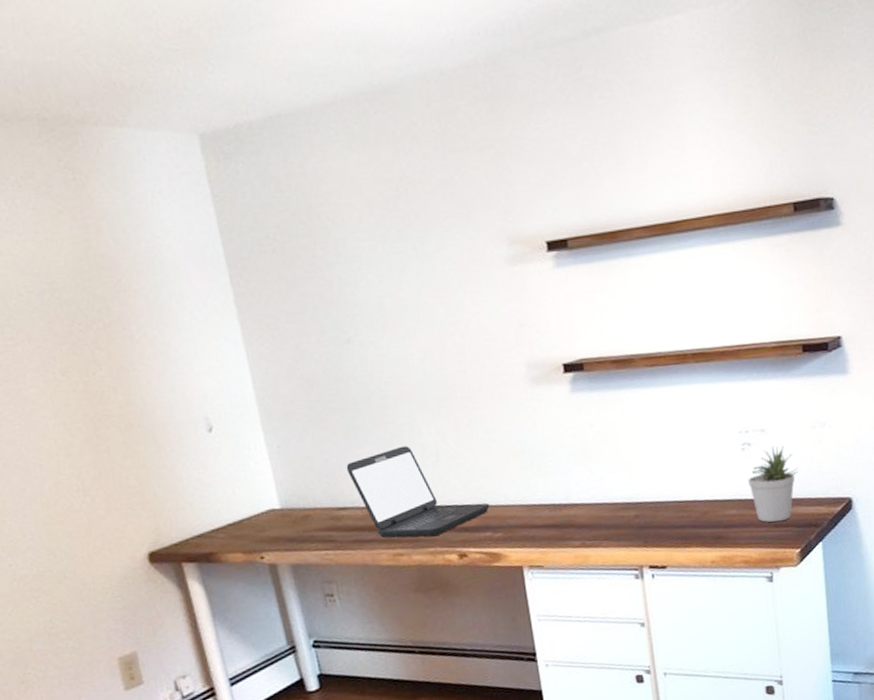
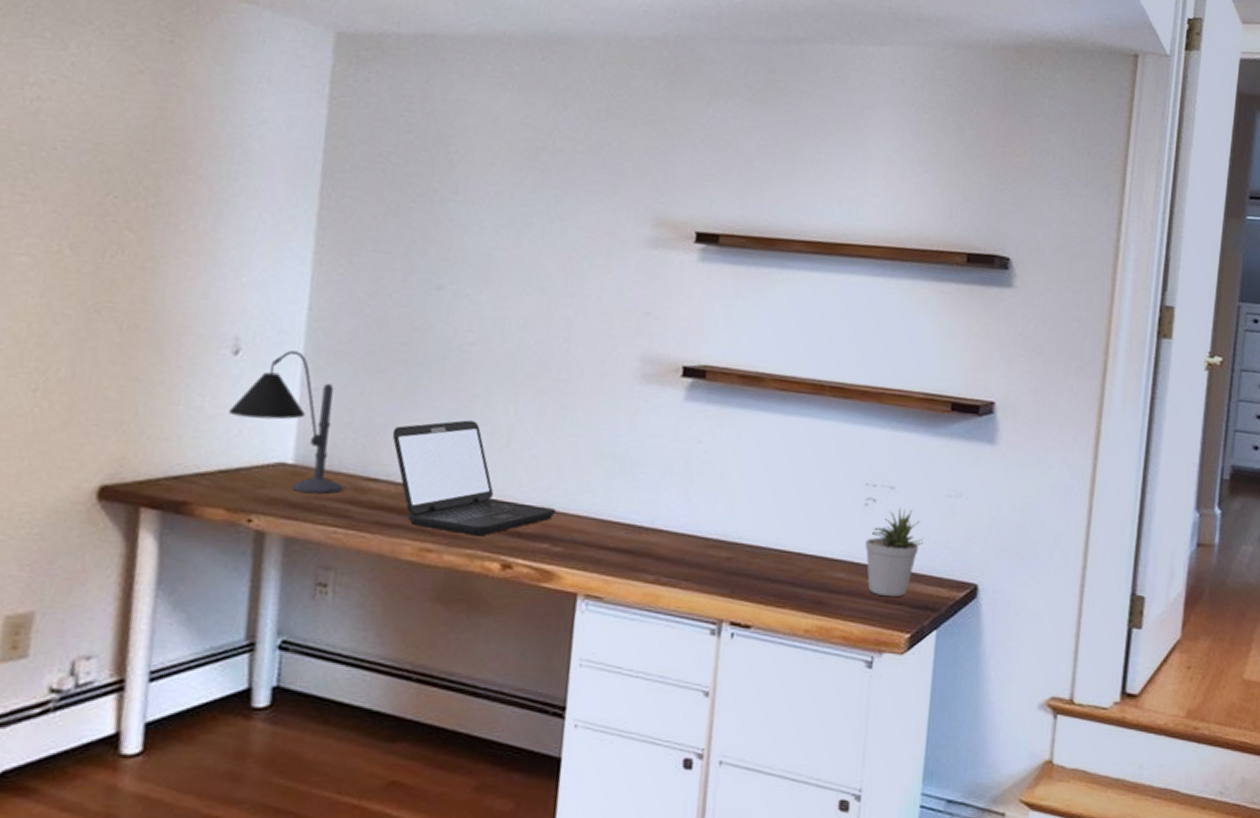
desk lamp: none [220,419,323,529] -> present [229,350,344,494]

